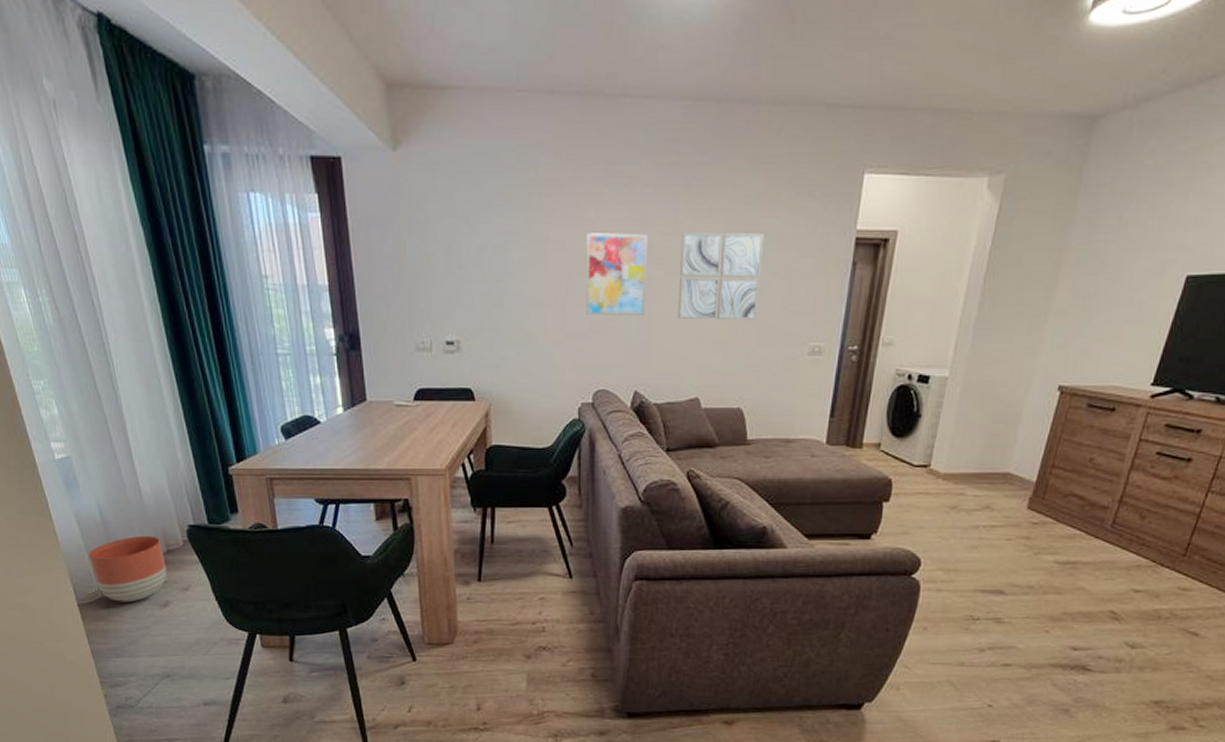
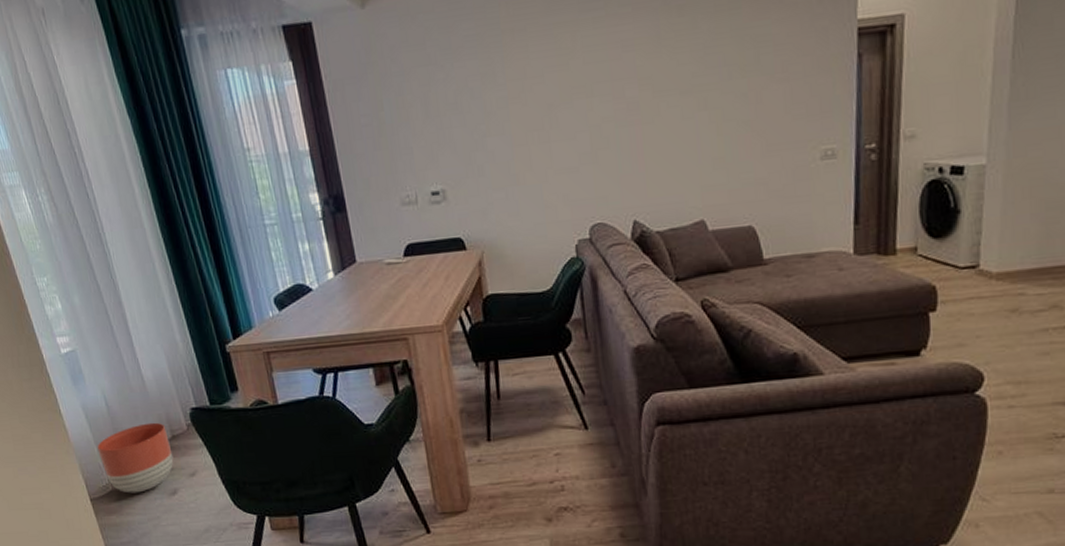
wall art: present [585,233,648,315] -> none [565,56,636,147]
wall art: present [677,232,764,321] -> none [666,38,758,139]

